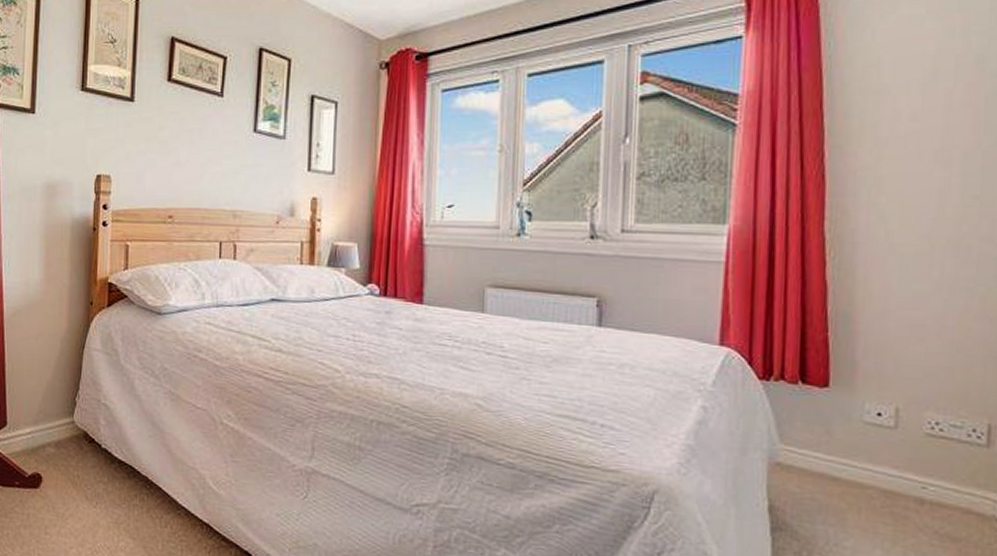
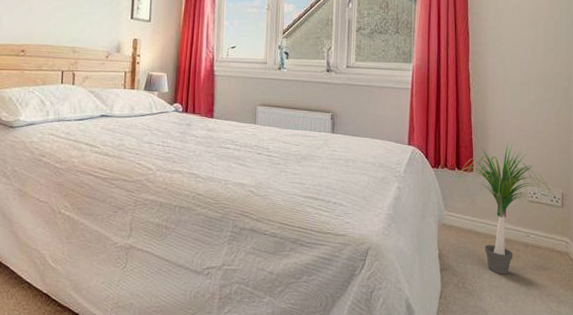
potted plant: none [792,343,981,544] -> present [452,142,559,275]

